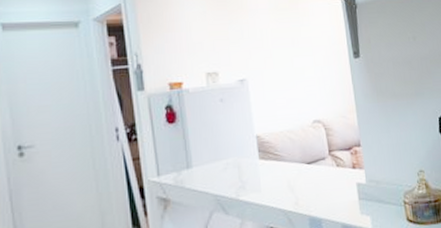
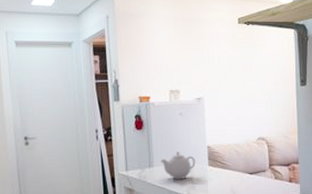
teapot: none [201,146,244,181] -> present [161,152,196,180]

